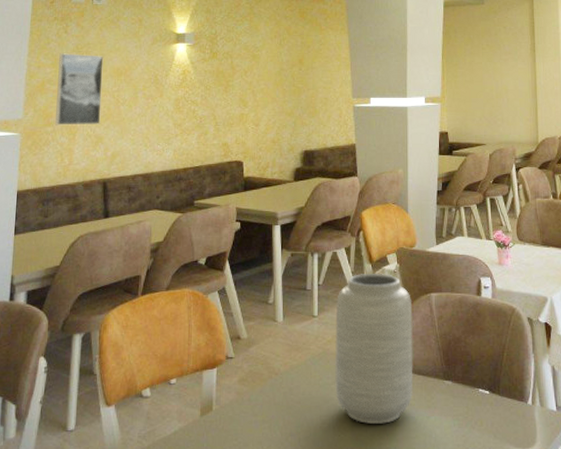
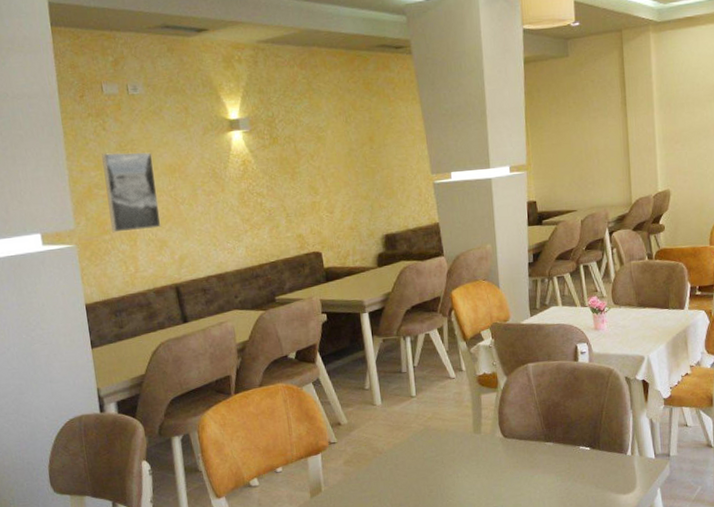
vase: present [335,274,413,424] -> none [433,349,516,488]

